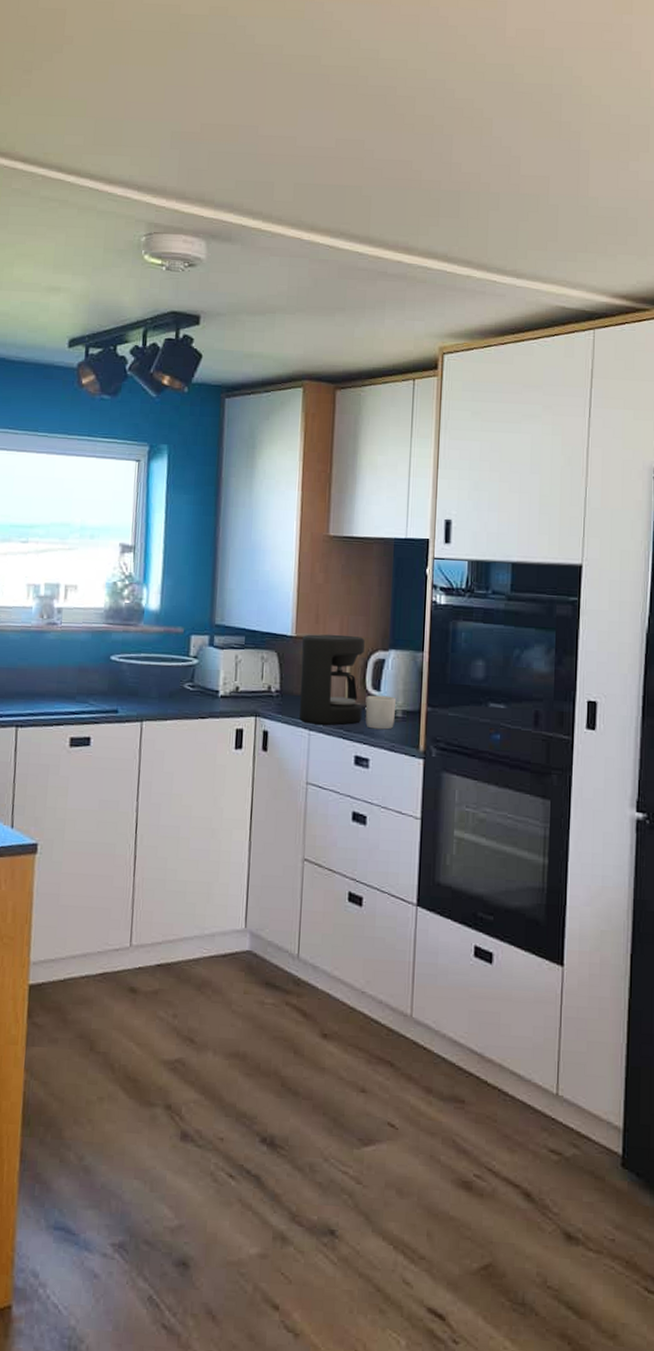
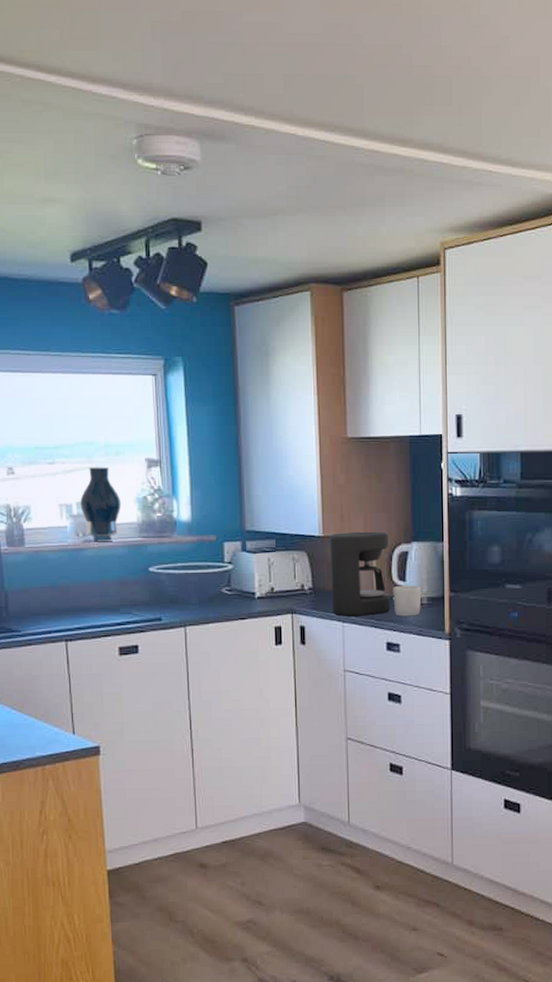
vase: none [48,548,91,625] -> present [80,467,121,541]

